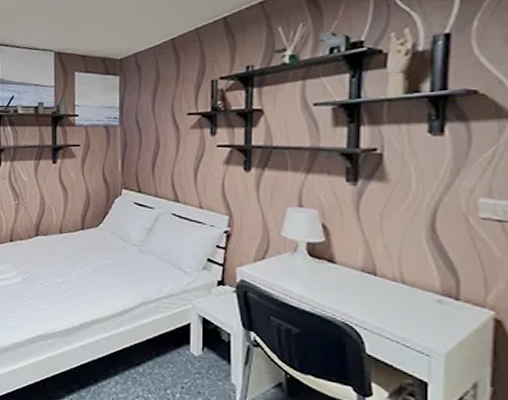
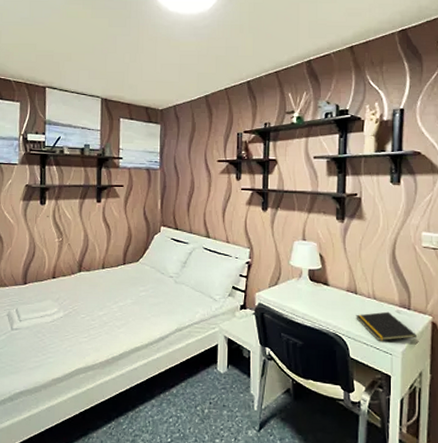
notepad: none [374,300,471,339] -> present [356,311,418,341]

